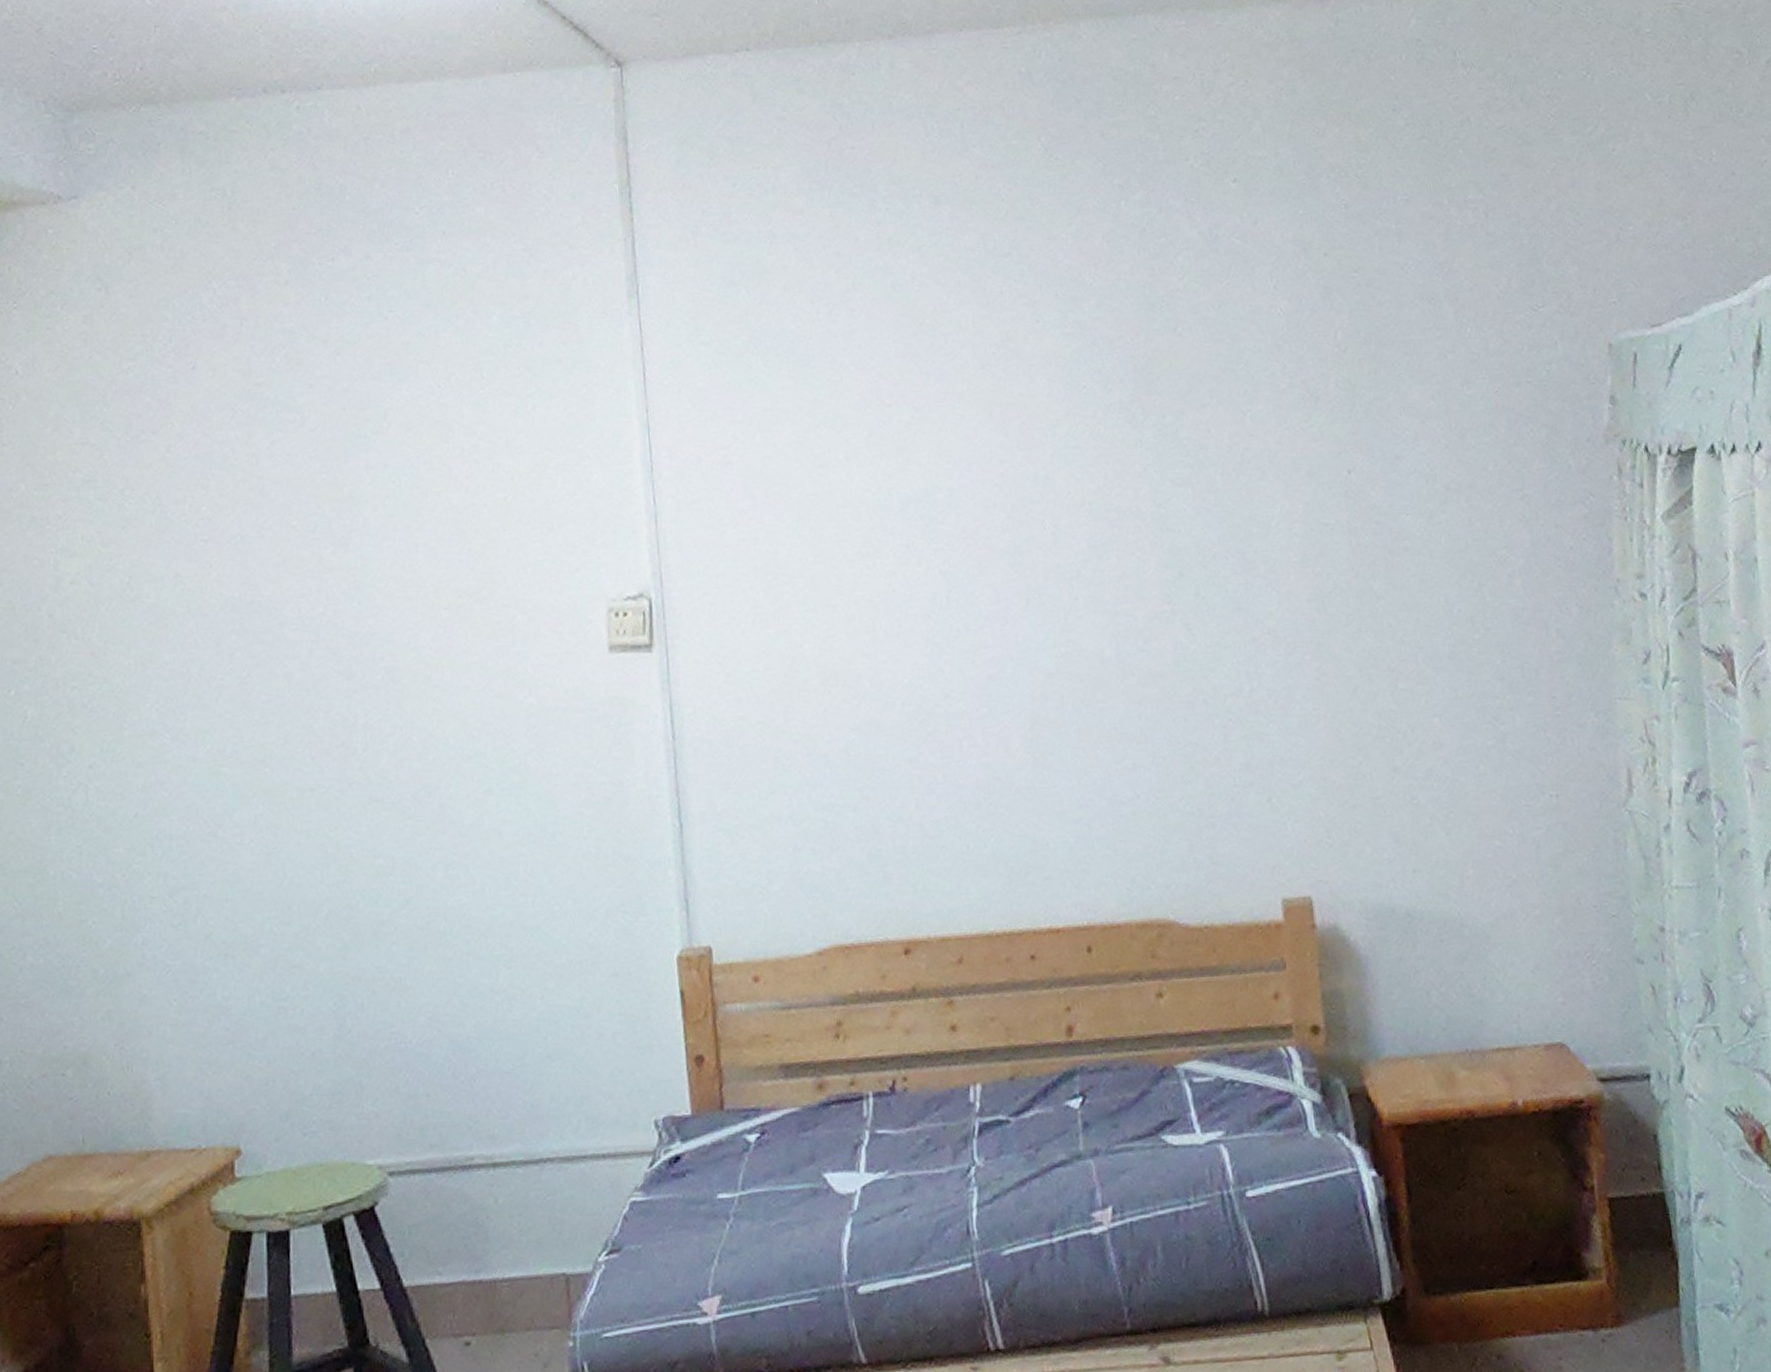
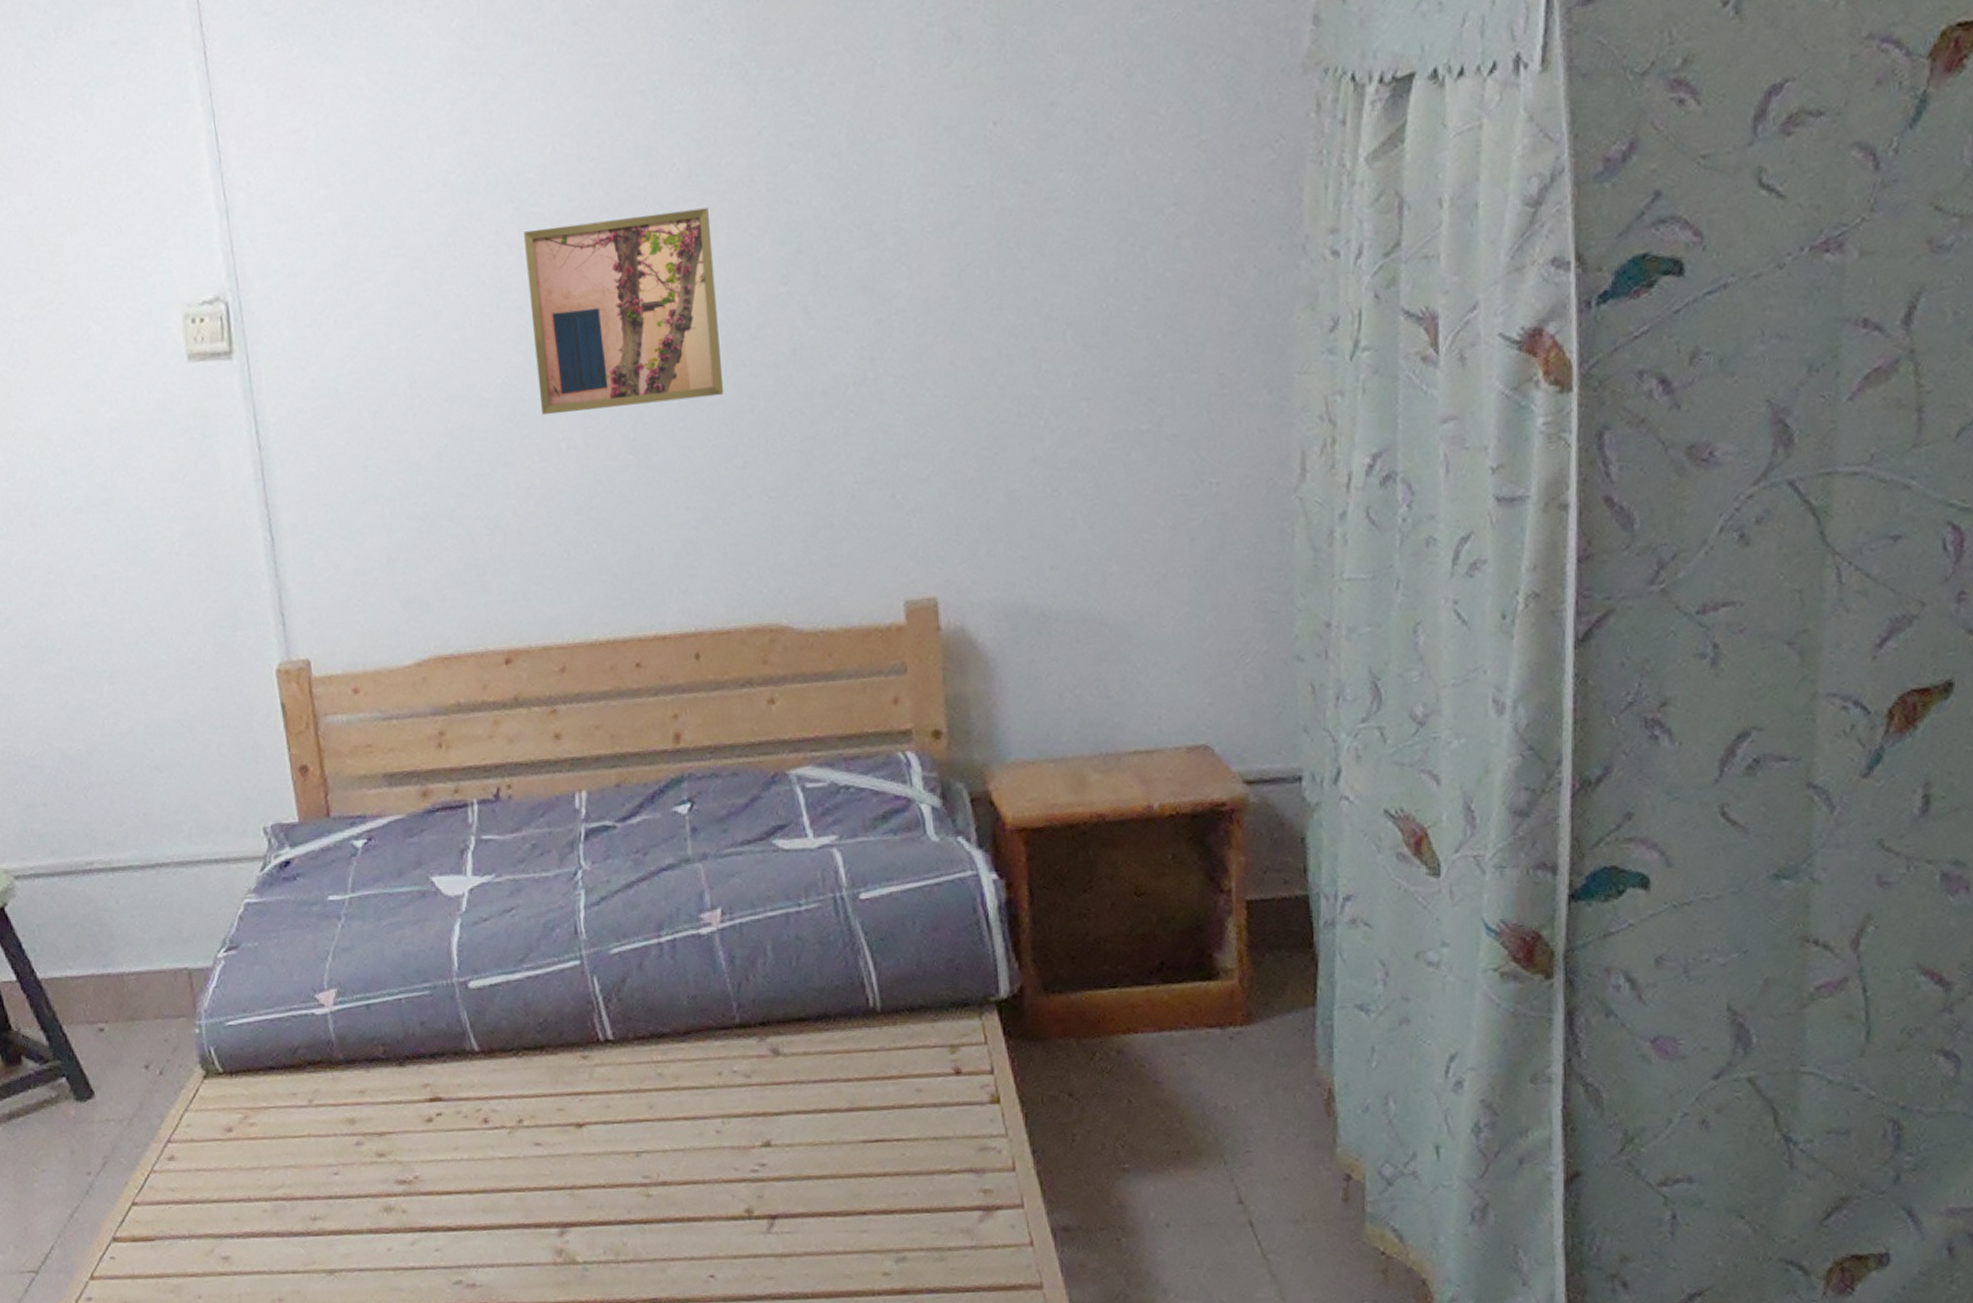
wall art: none [932,532,1114,715] -> present [524,208,724,416]

